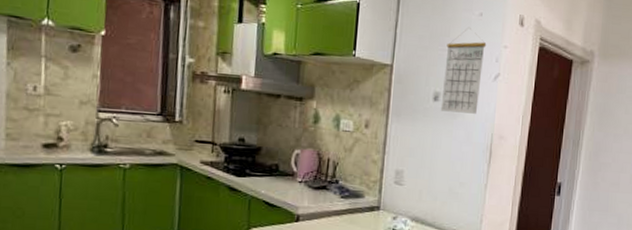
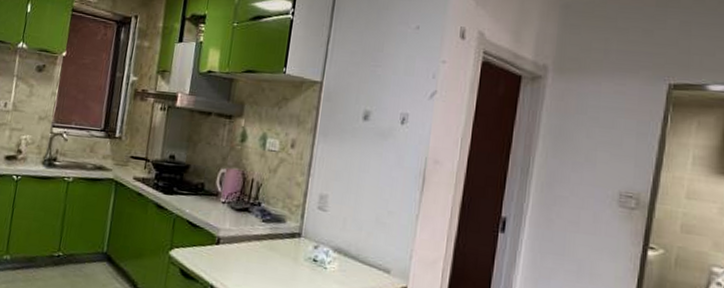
calendar: present [440,28,487,114] -> none [370,42,423,135]

